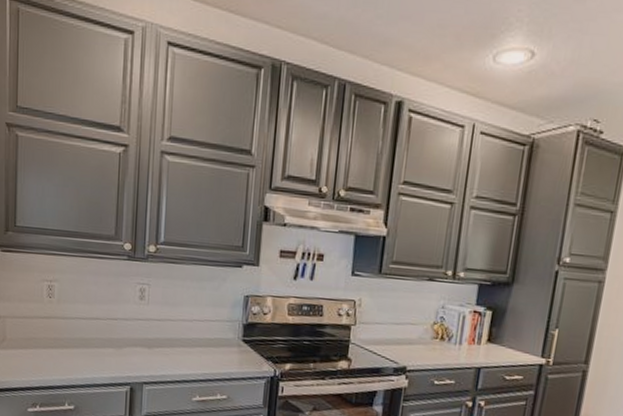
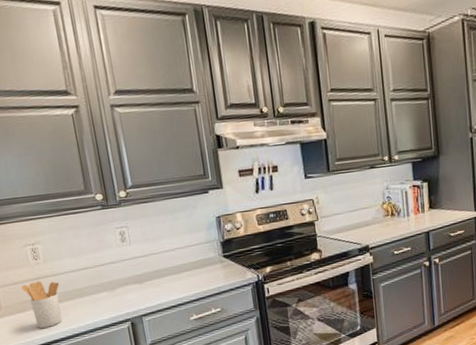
utensil holder: none [29,320,67,371] -> present [21,281,62,328]

